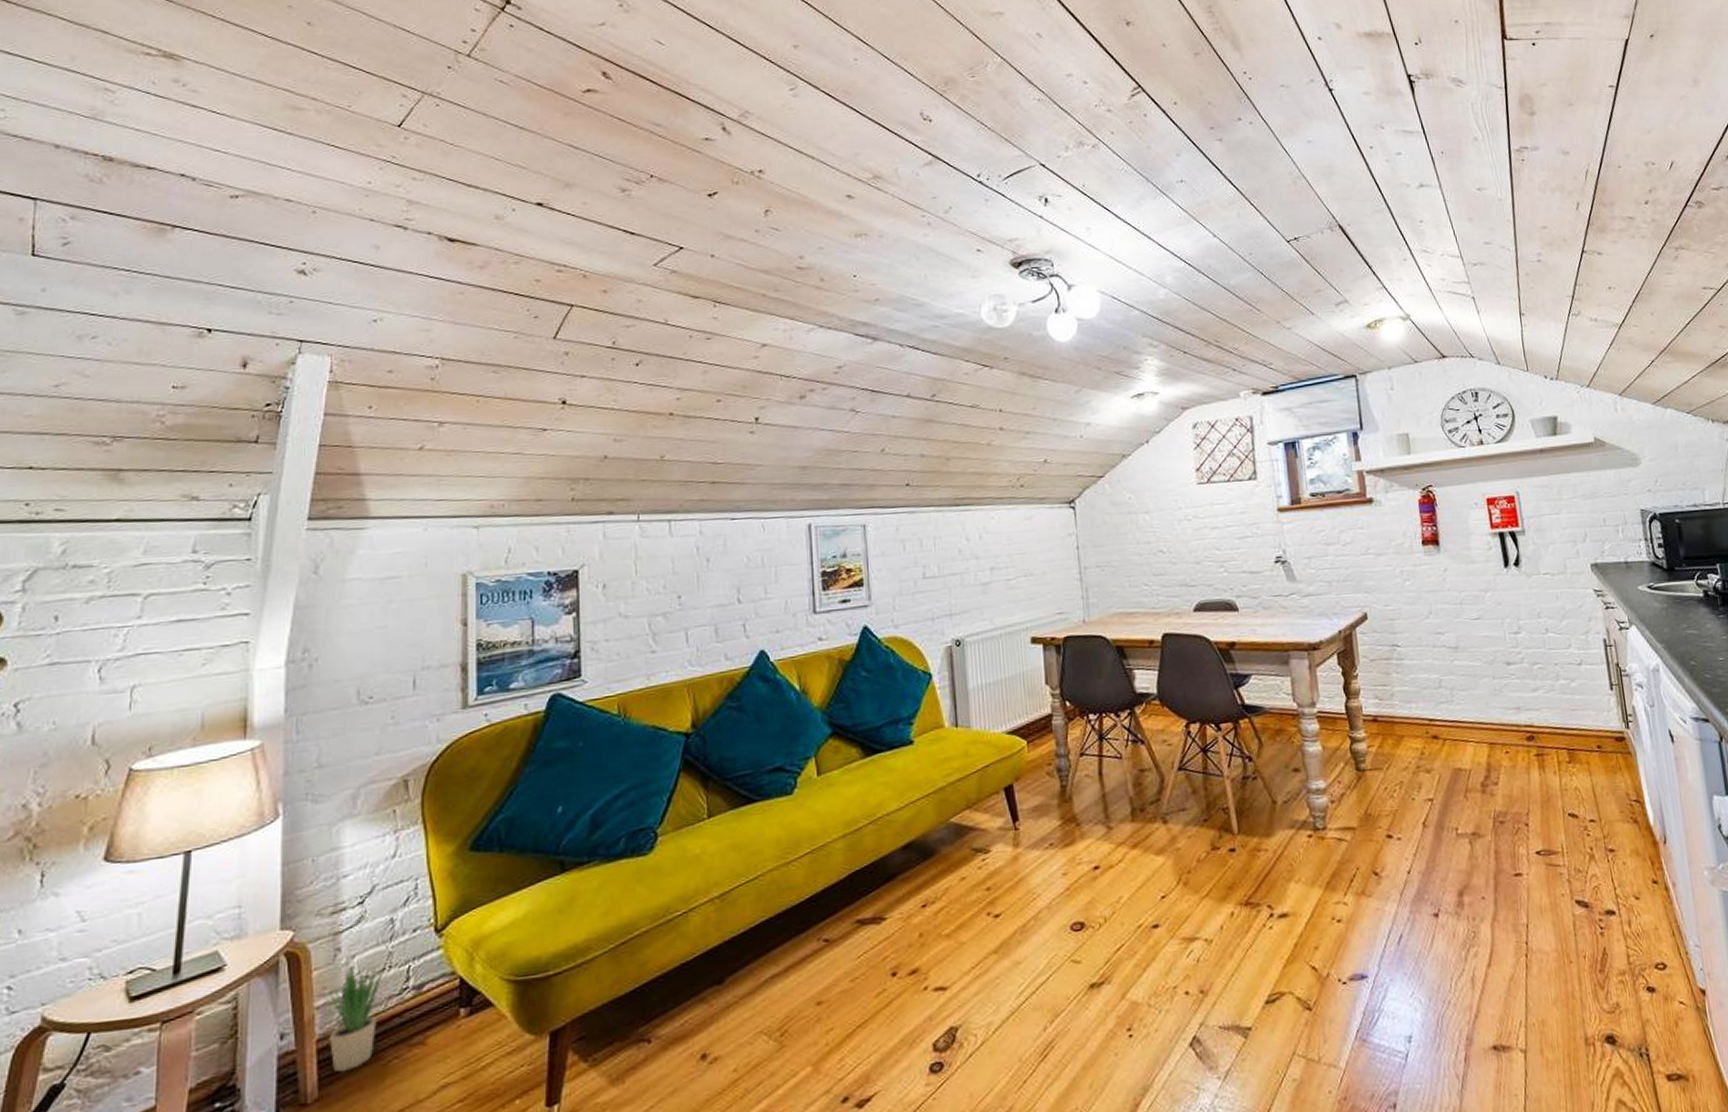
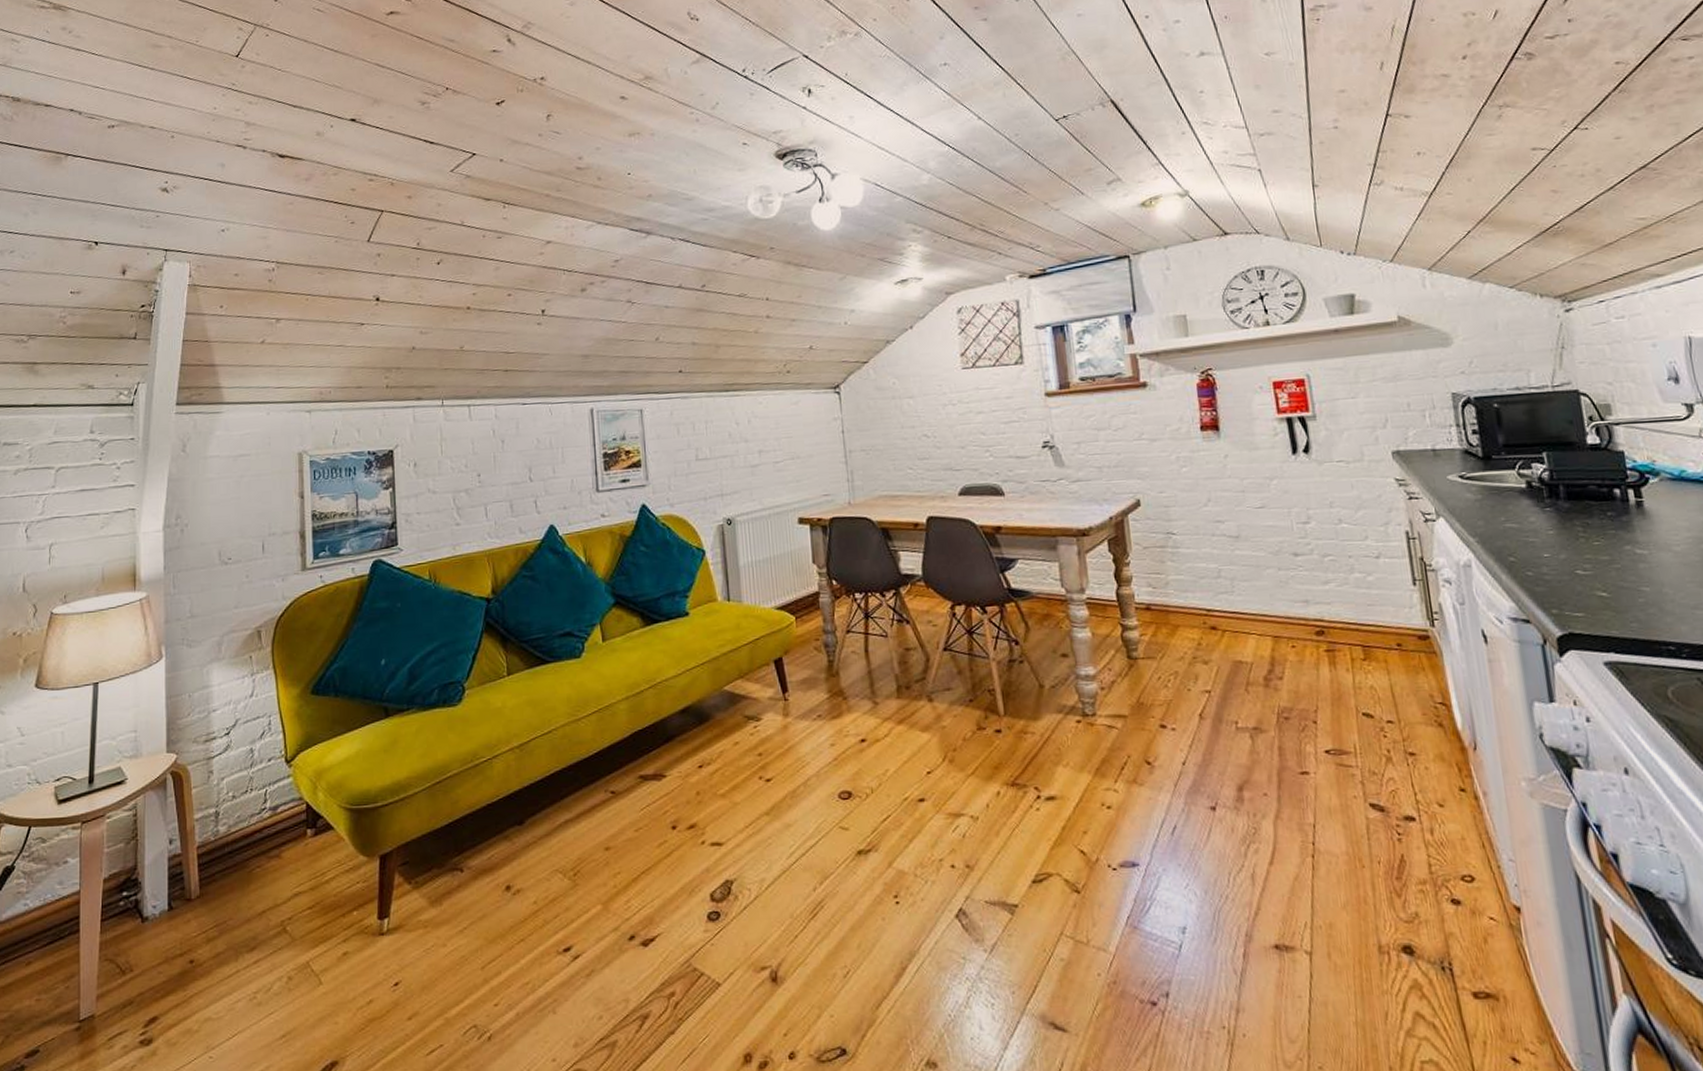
potted plant: present [328,965,384,1073] -> none [205,786,247,876]

